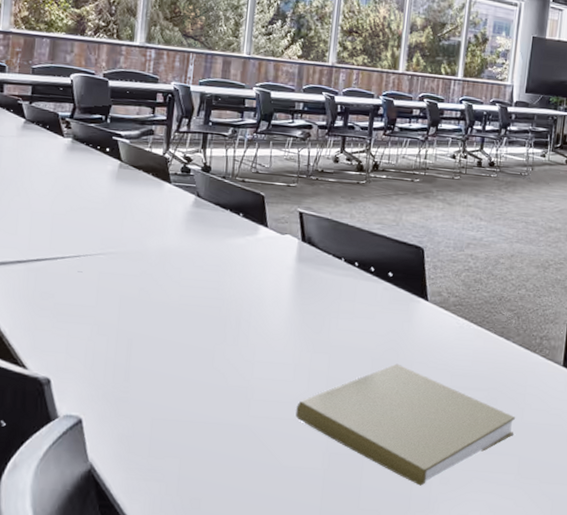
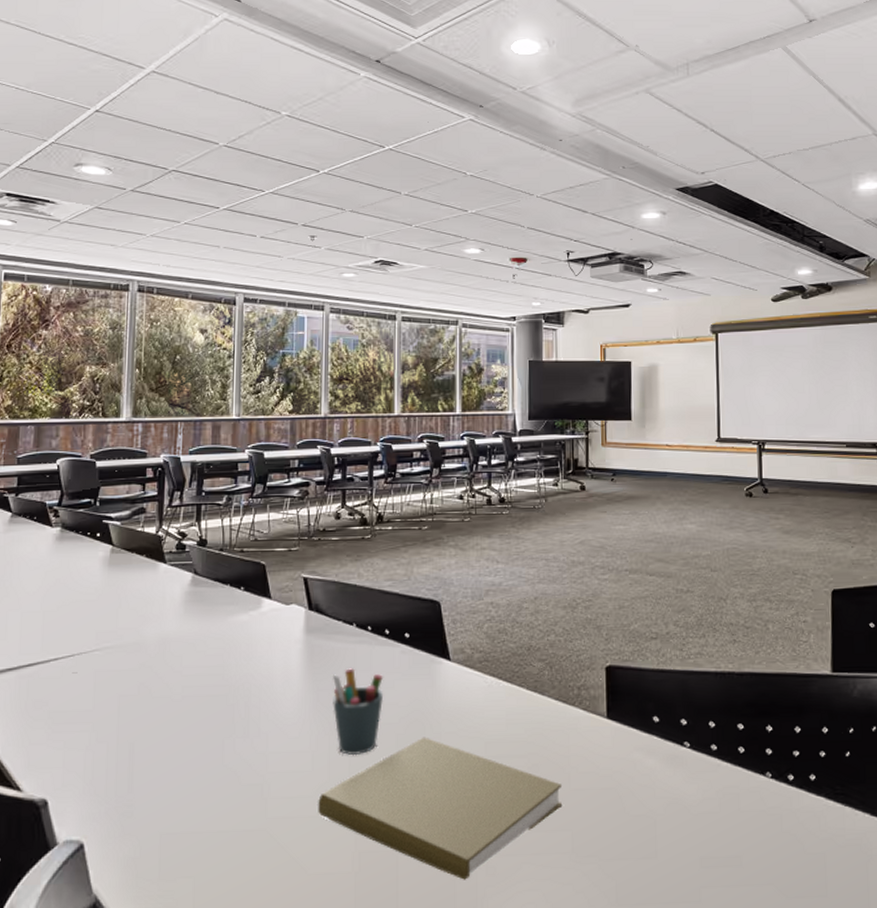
pen holder: none [316,297,366,373] -> present [333,668,384,756]

